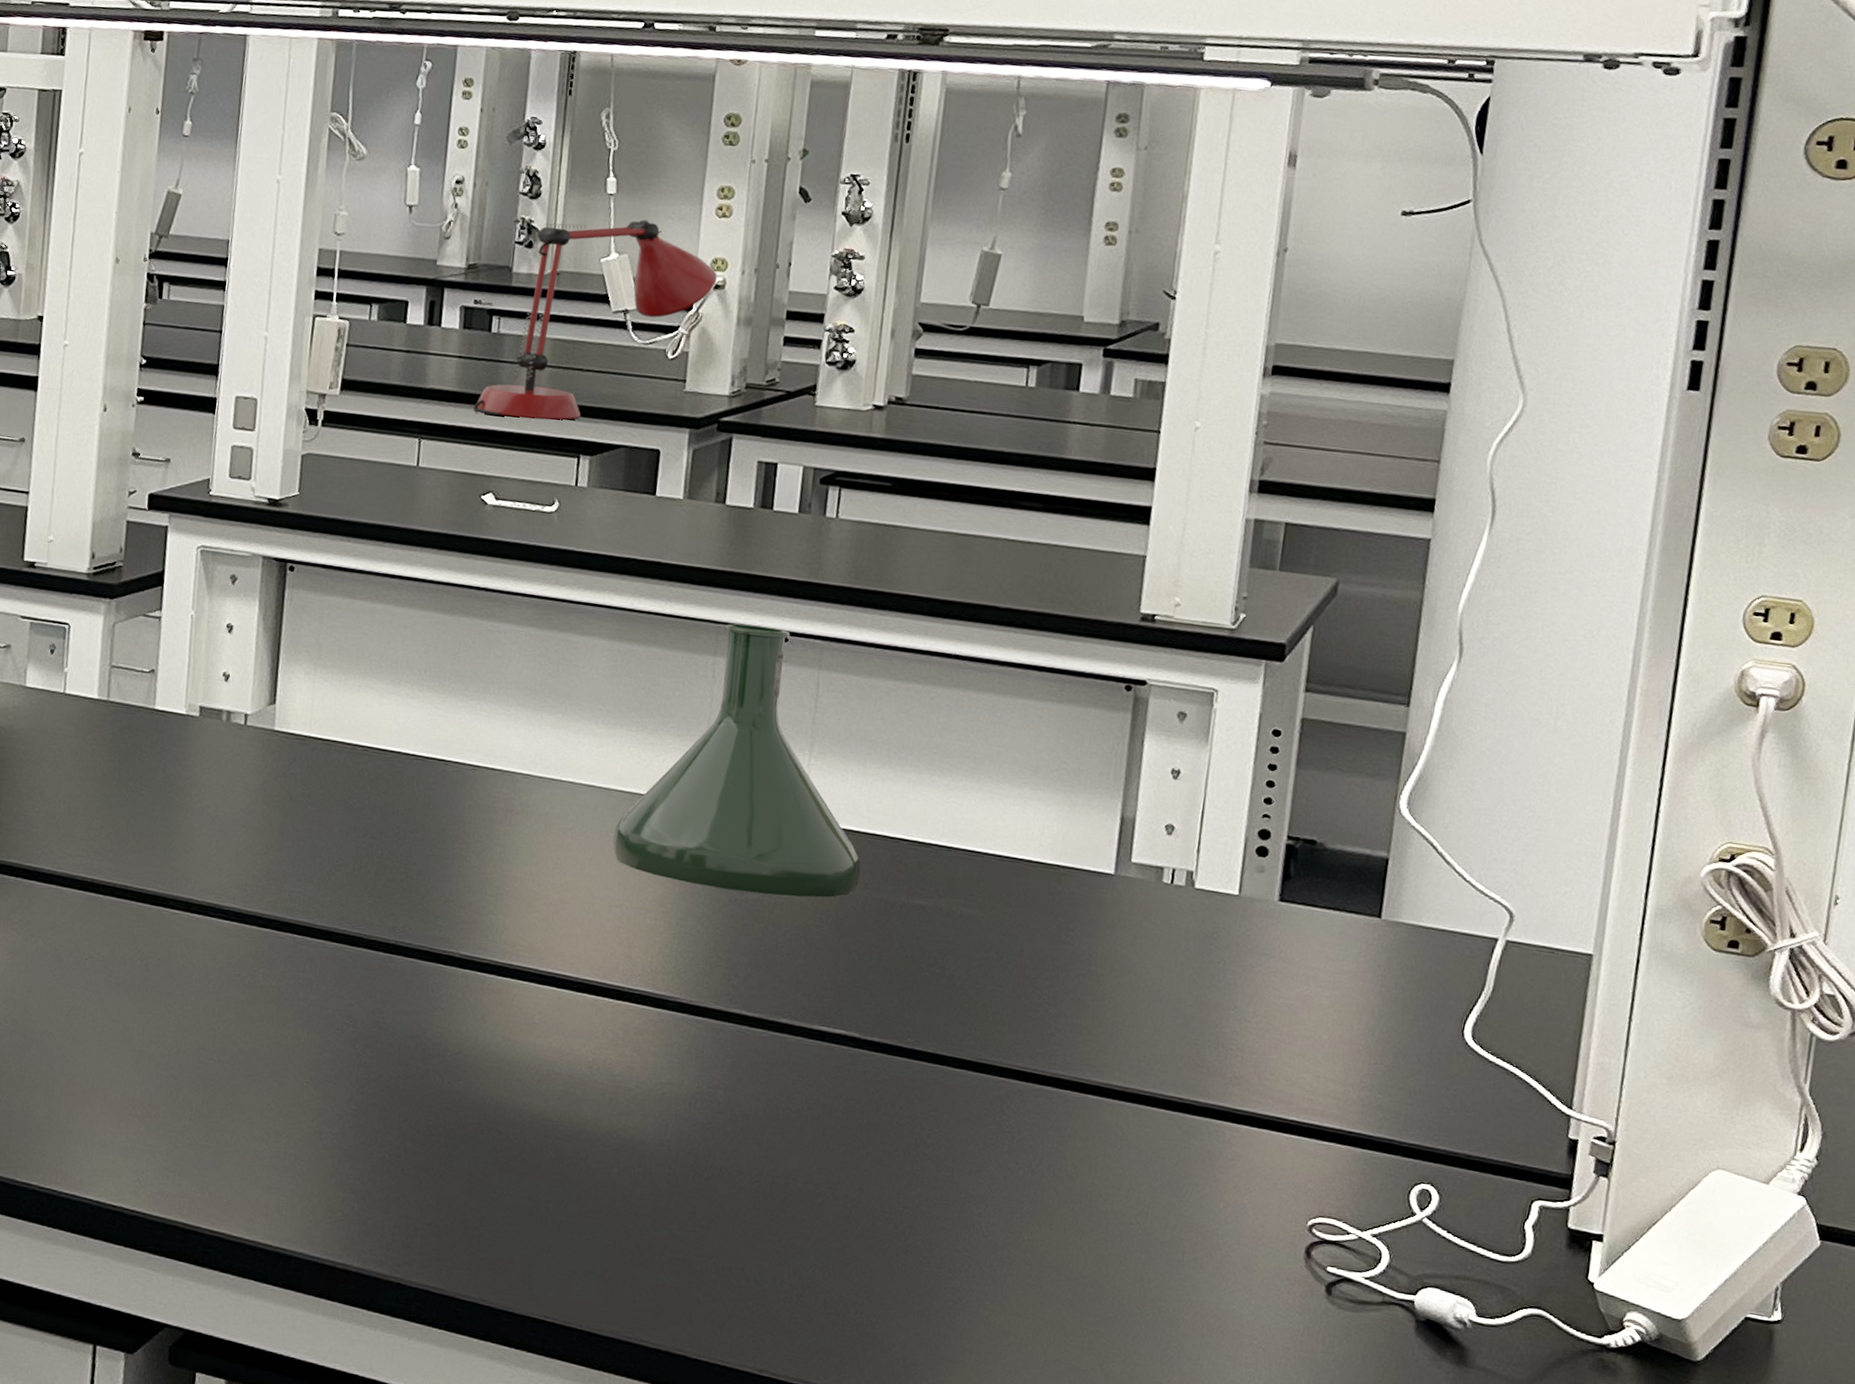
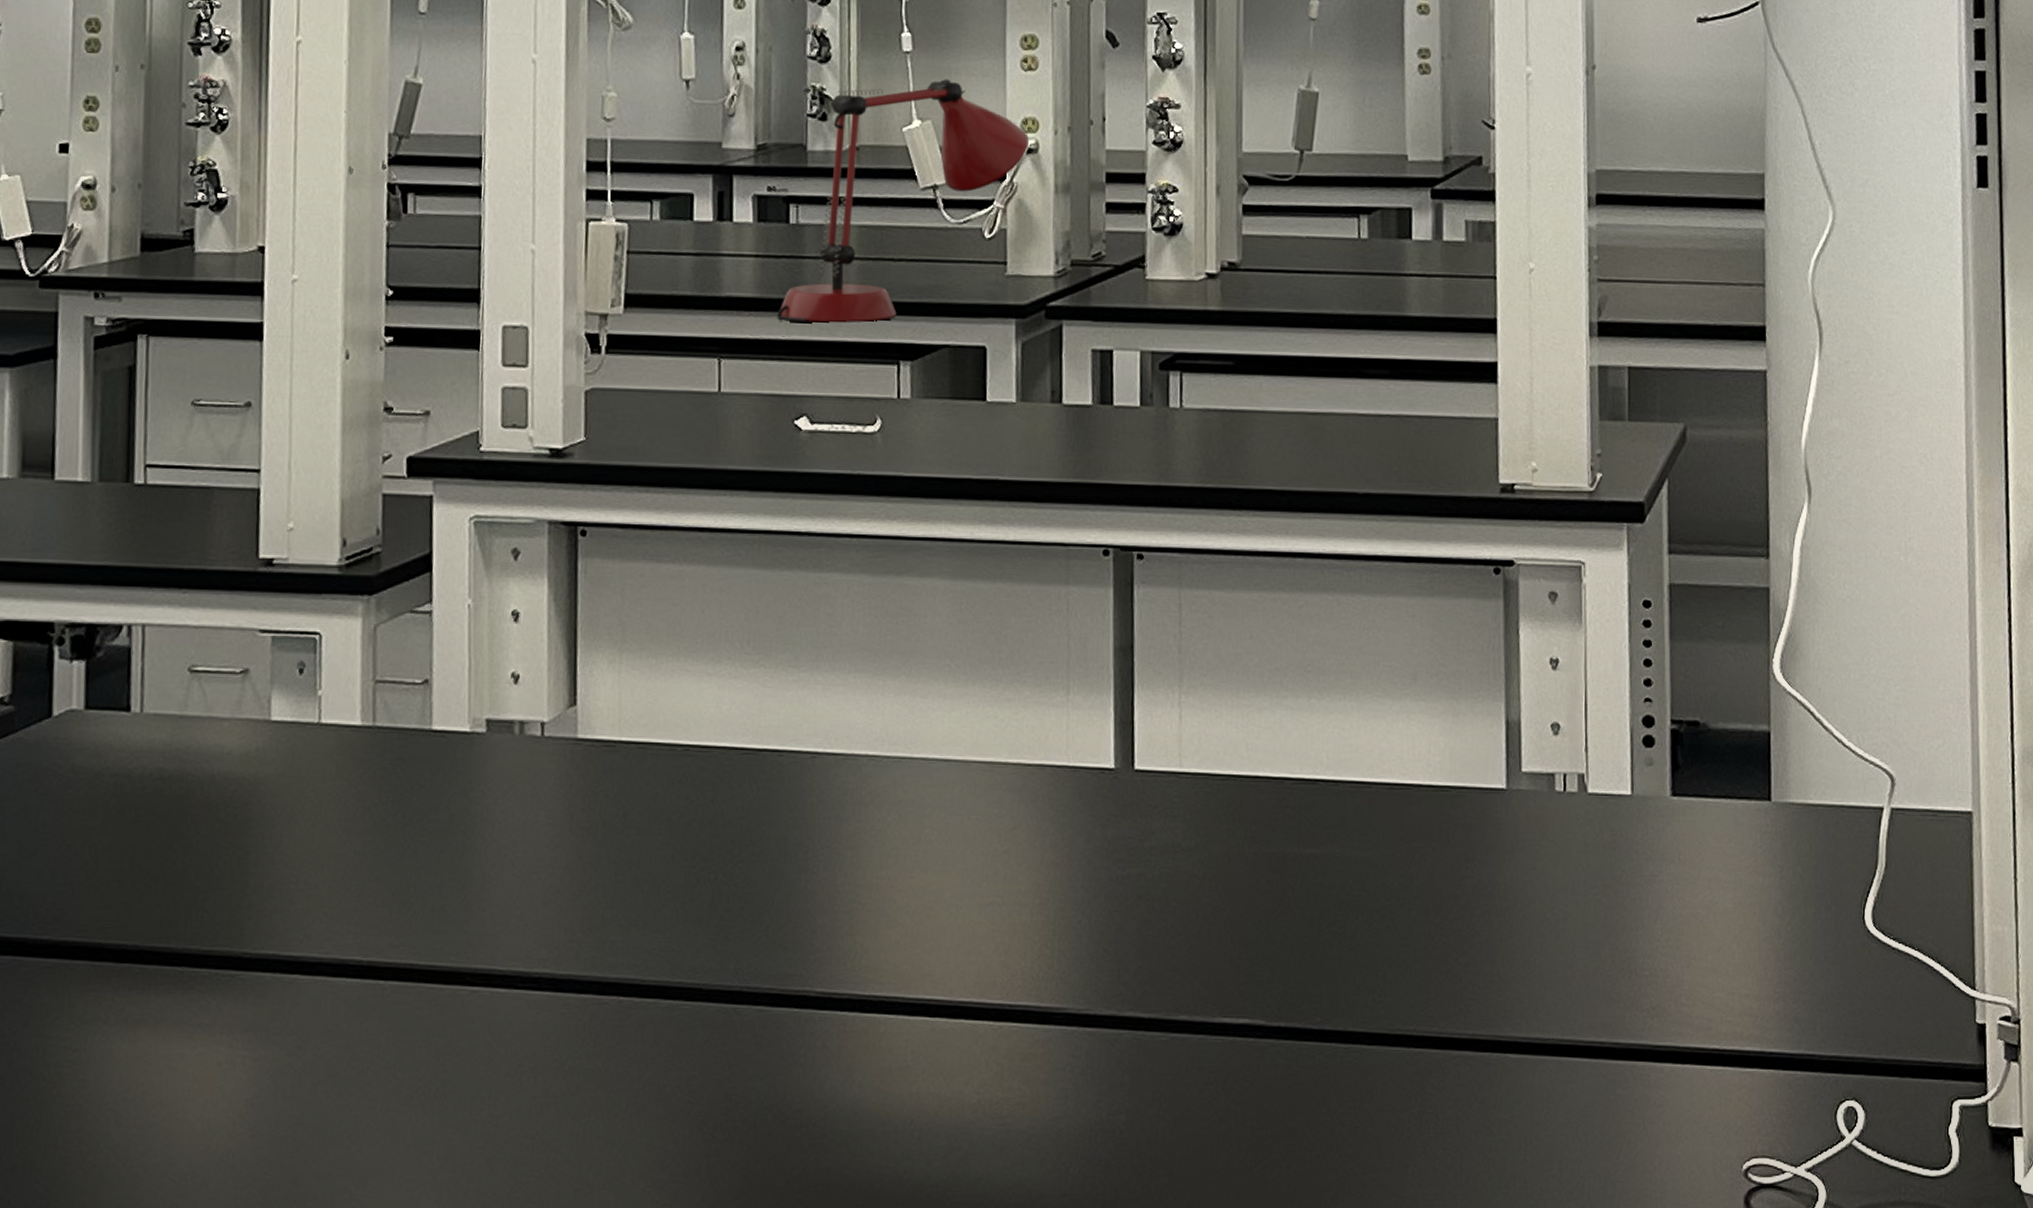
flask: present [612,623,861,898] -> none [976,543,1247,866]

